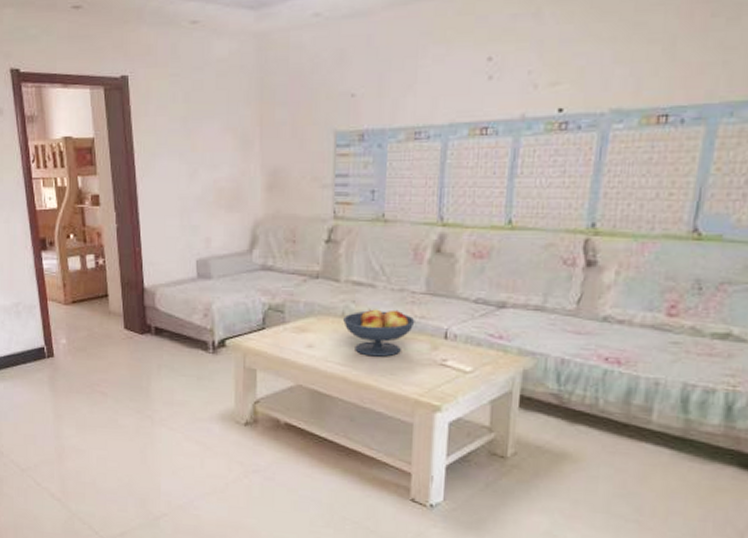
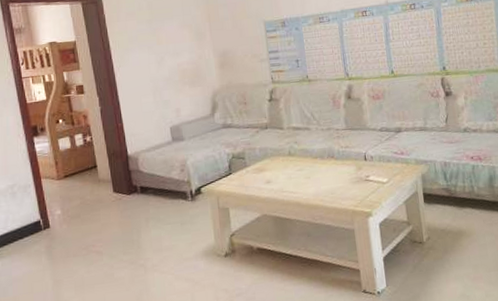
fruit bowl: present [343,309,415,357] -> none [290,144,342,183]

